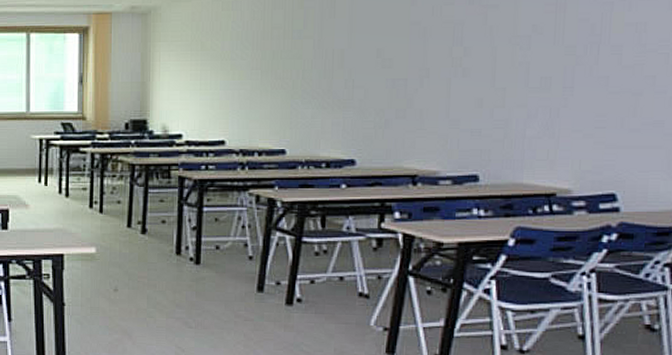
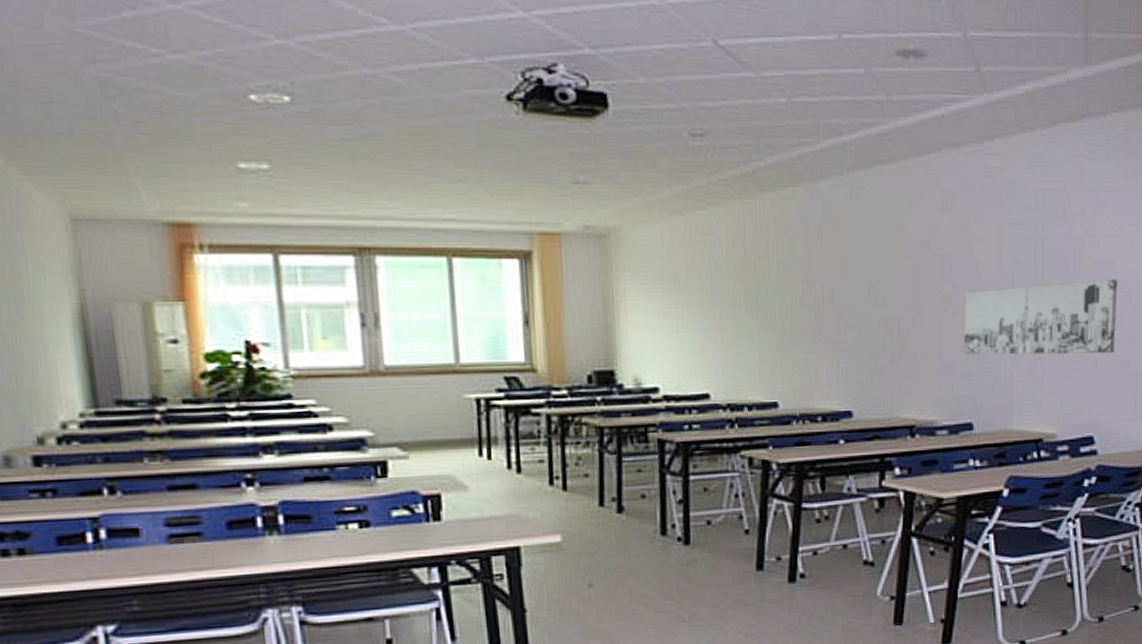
wall art: none [472,41,653,114] -> present [963,279,1118,355]

